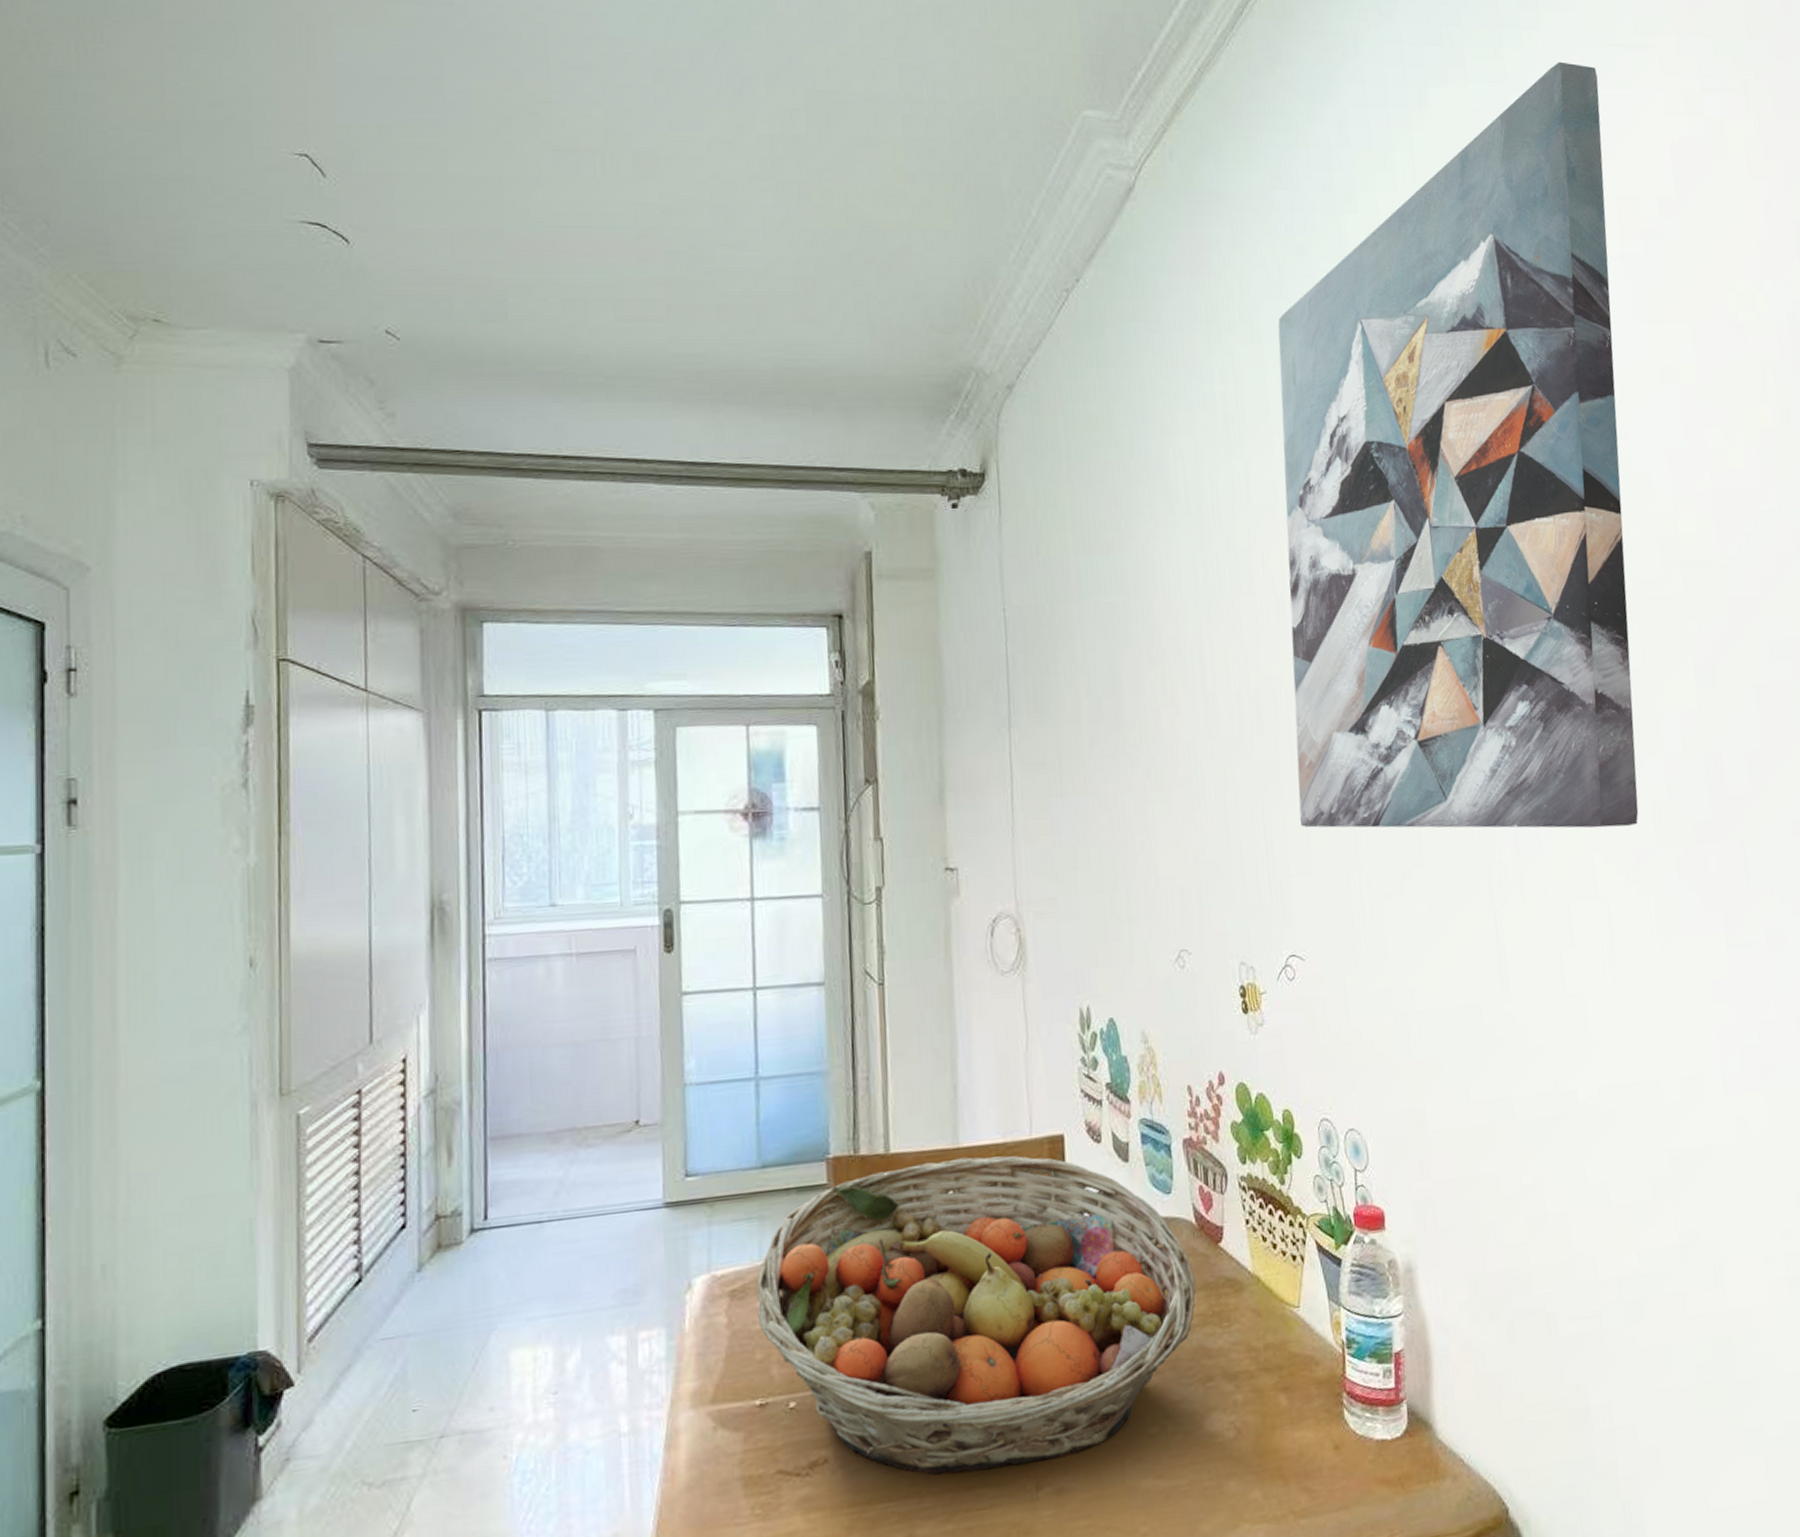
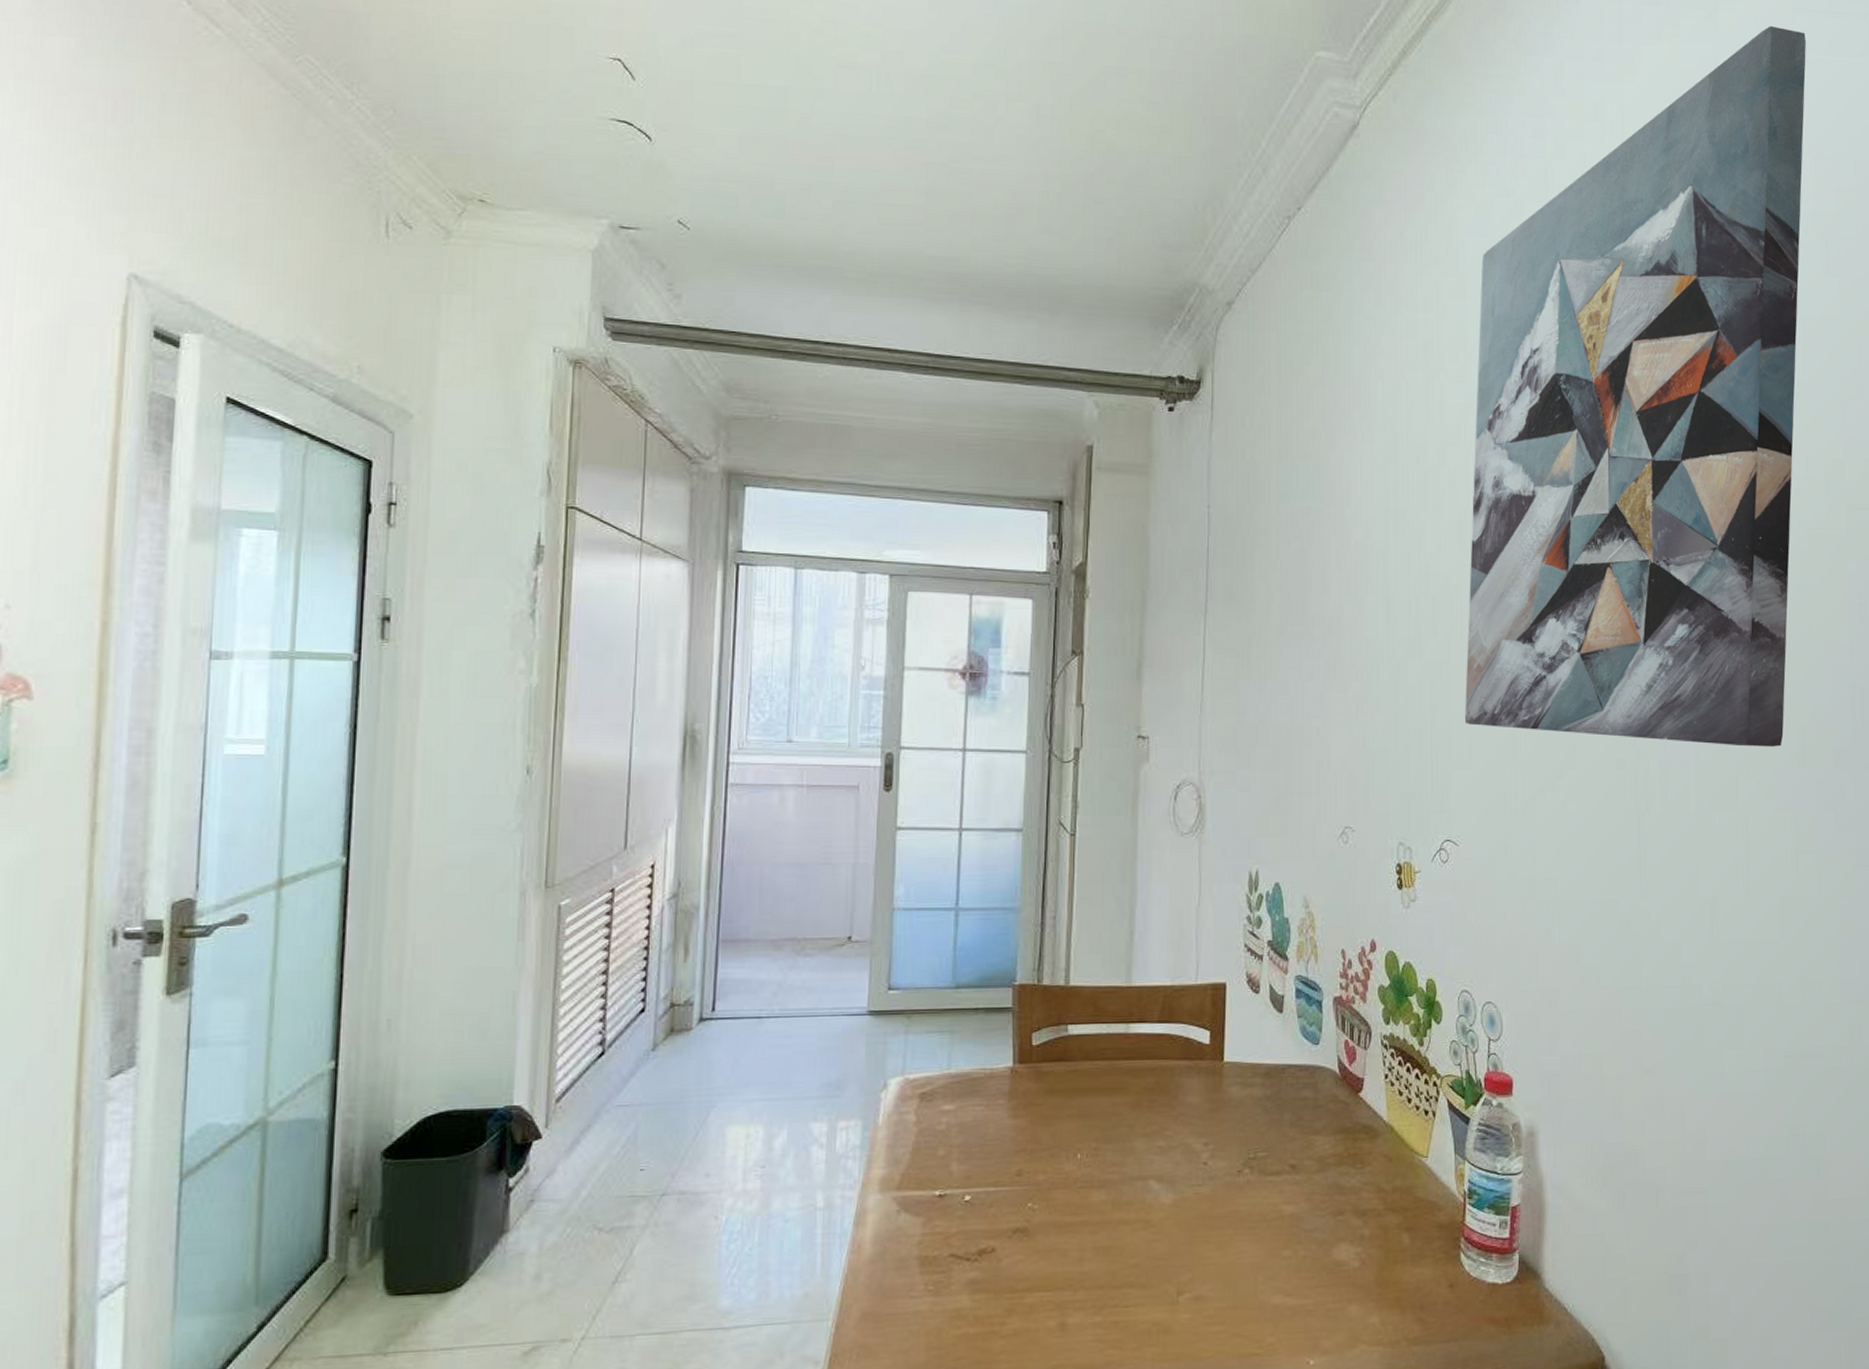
fruit basket: present [757,1156,1197,1475] -> none [942,995,1335,1273]

